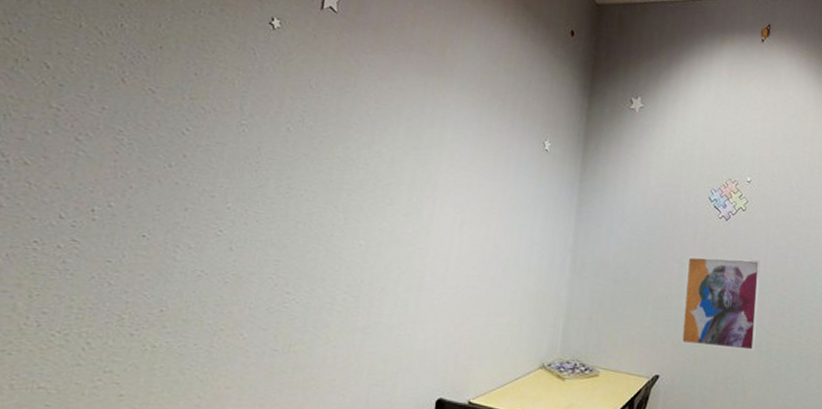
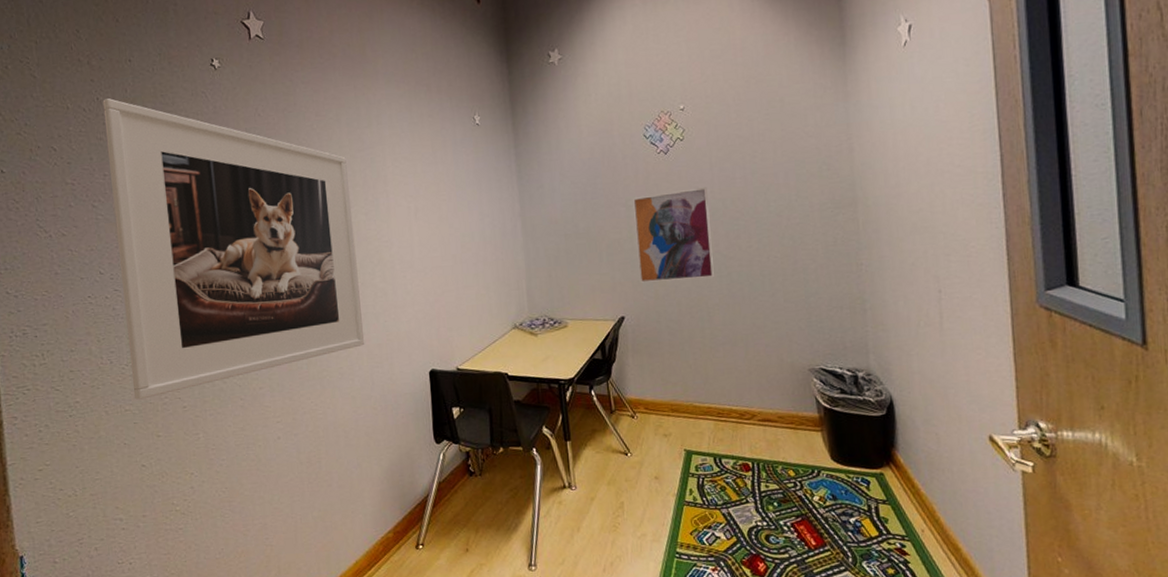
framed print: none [57,27,398,378] -> present [102,98,365,400]

